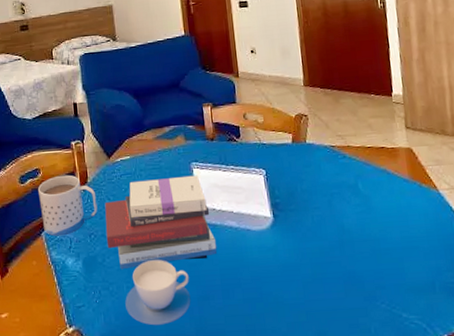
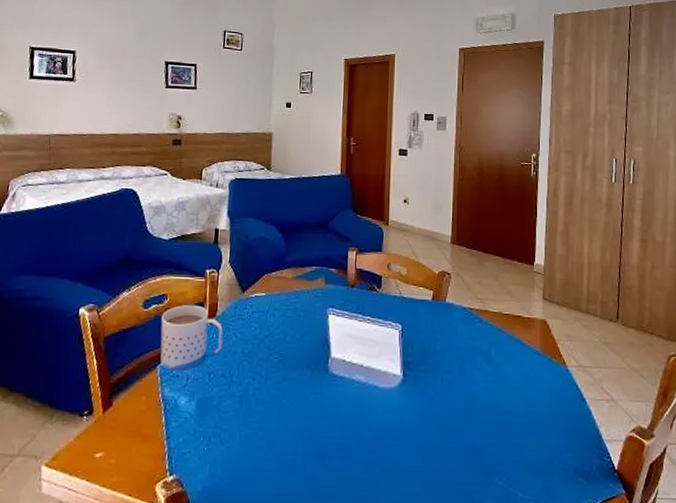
books: present [104,175,217,270] -> none [226,320,341,416]
teacup: present [125,260,191,326] -> none [235,409,307,483]

